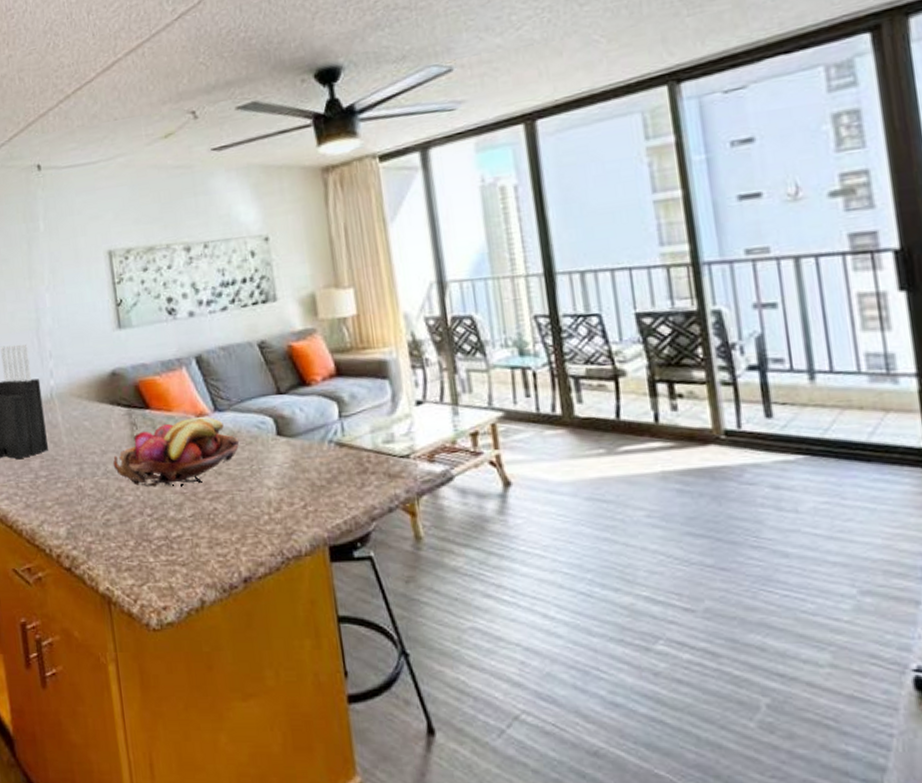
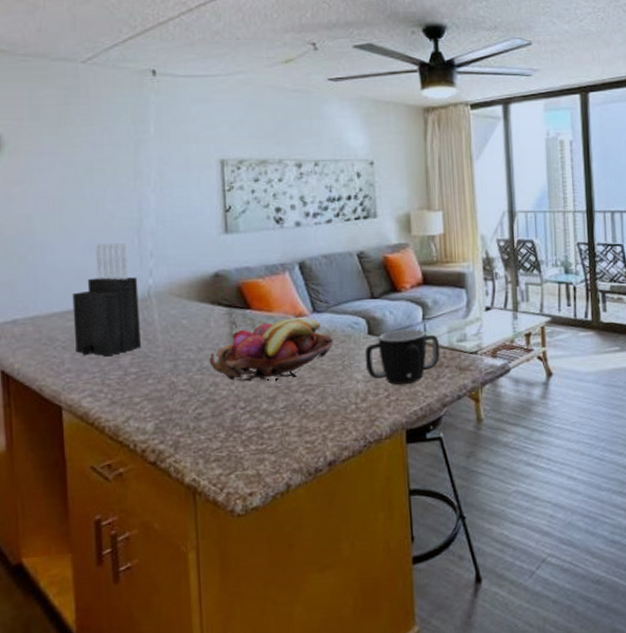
mug: none [274,428,363,494] -> present [364,328,440,386]

